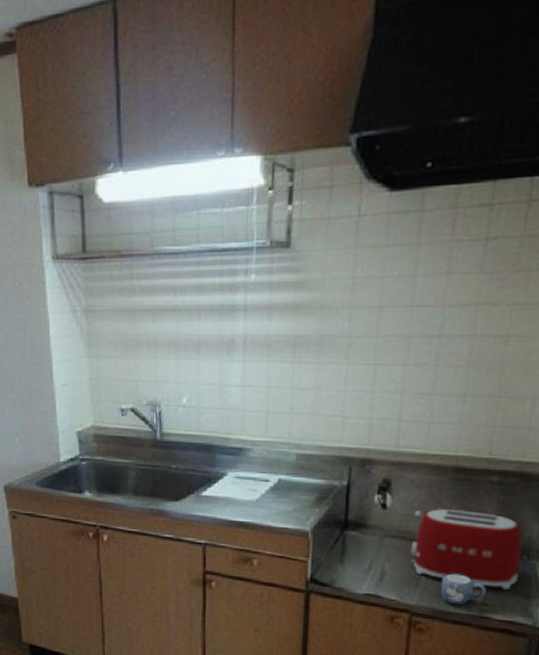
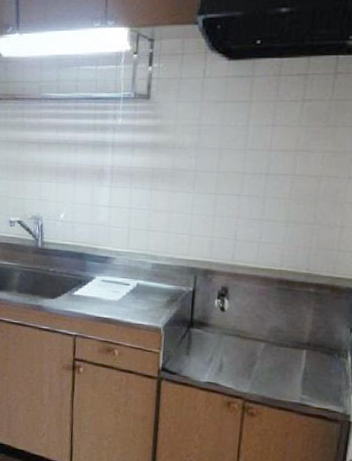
toaster: present [410,508,523,590] -> none [243,313,335,382]
mug: present [440,573,487,606] -> none [268,367,306,394]

